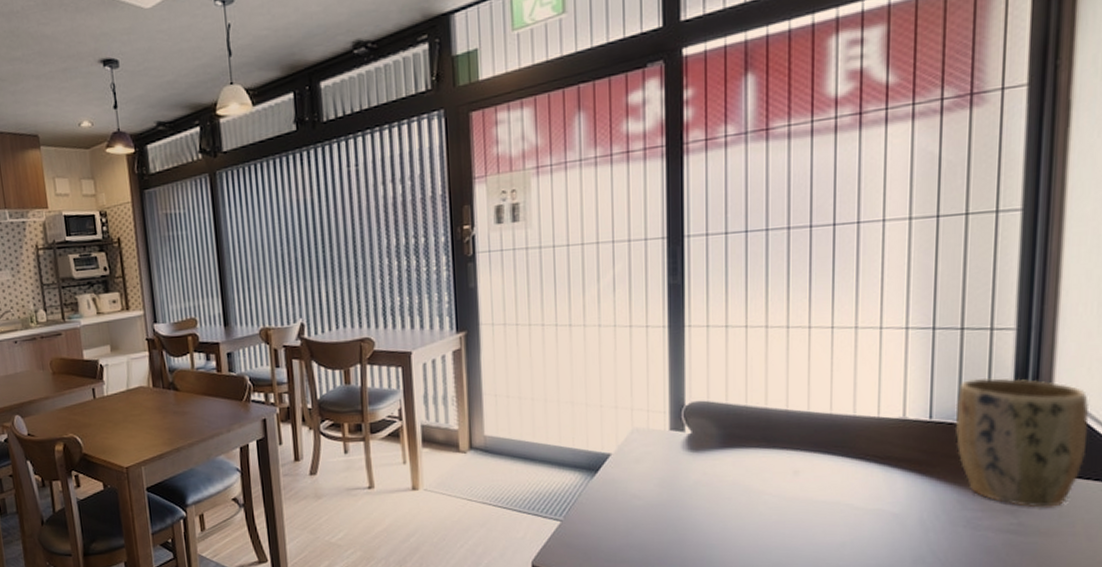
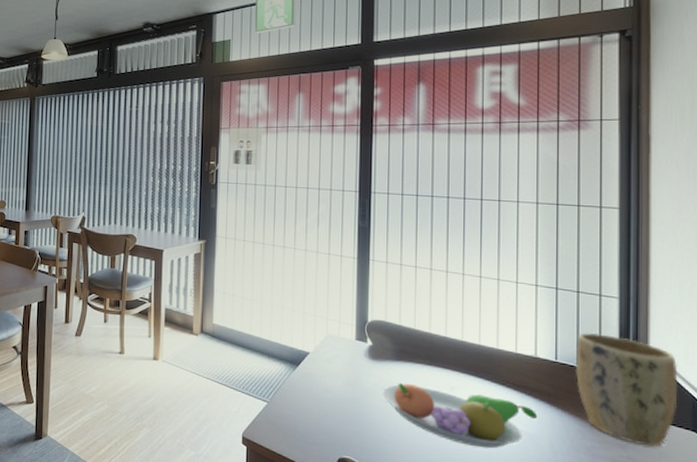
fruit bowl: none [707,473,905,538] -> present [383,382,538,448]

